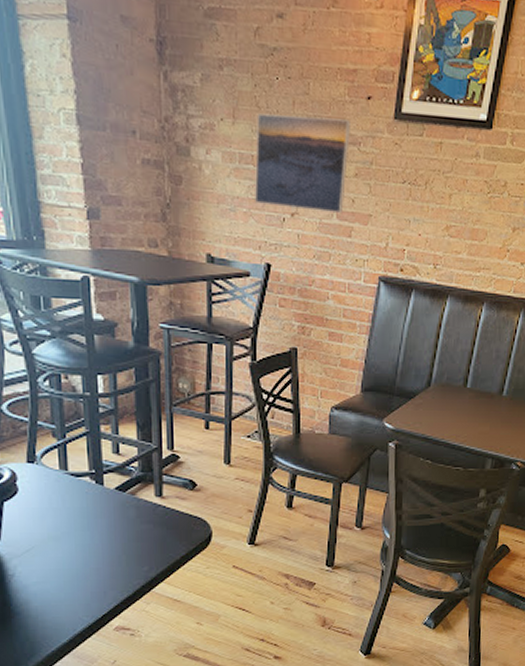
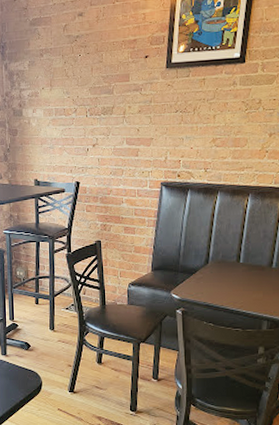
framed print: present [255,113,350,214] -> none [66,74,134,141]

